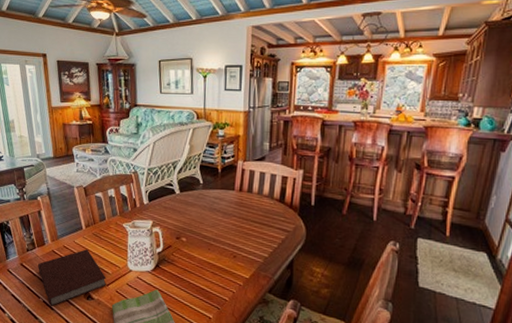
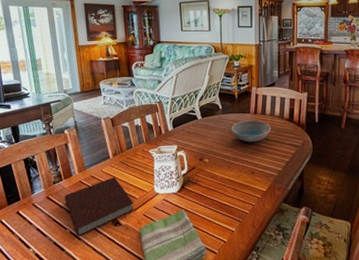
dish: none [213,198,258,224] -> present [232,120,271,143]

